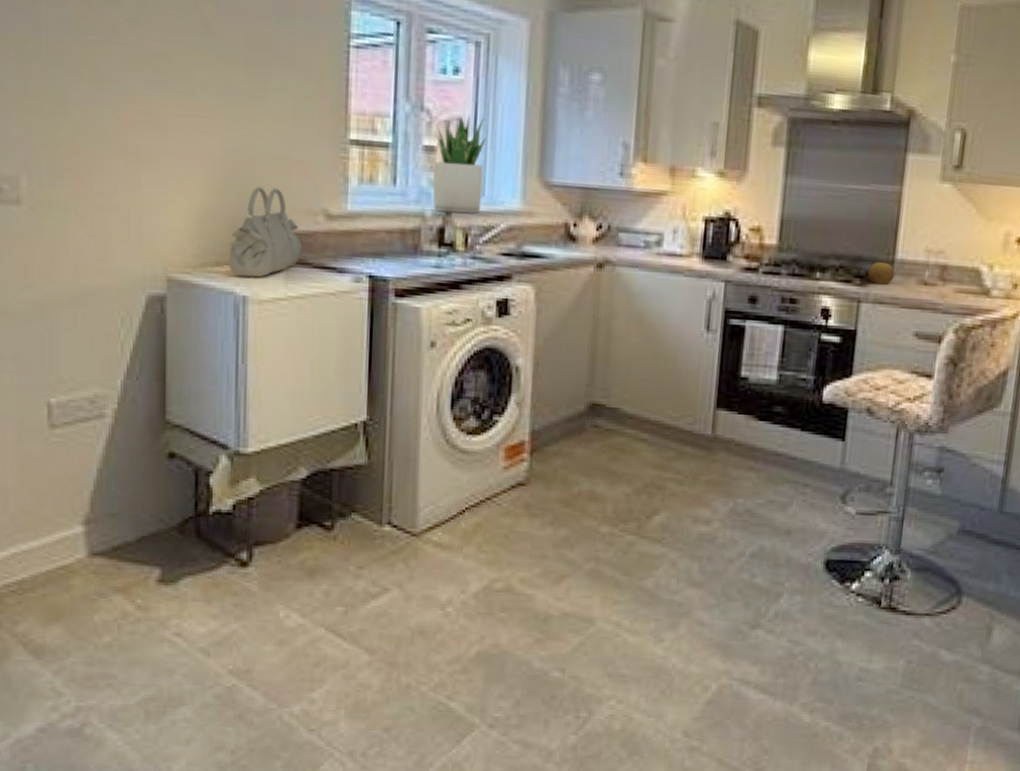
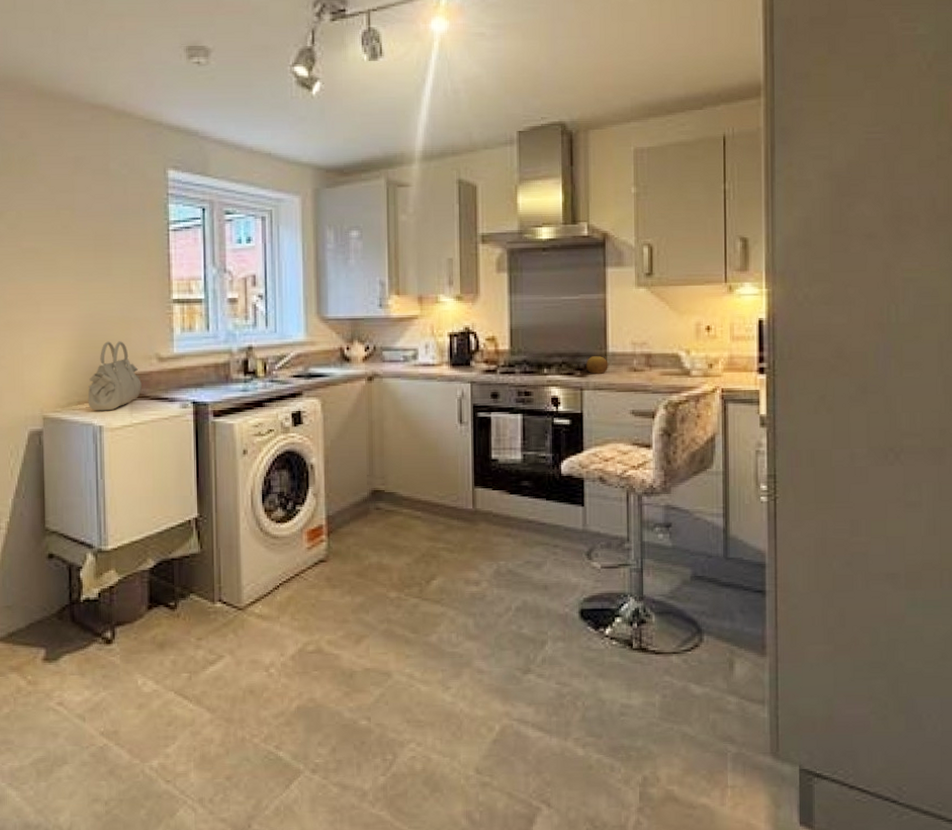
planter: present [432,115,487,214] -> none [236,272,275,348]

